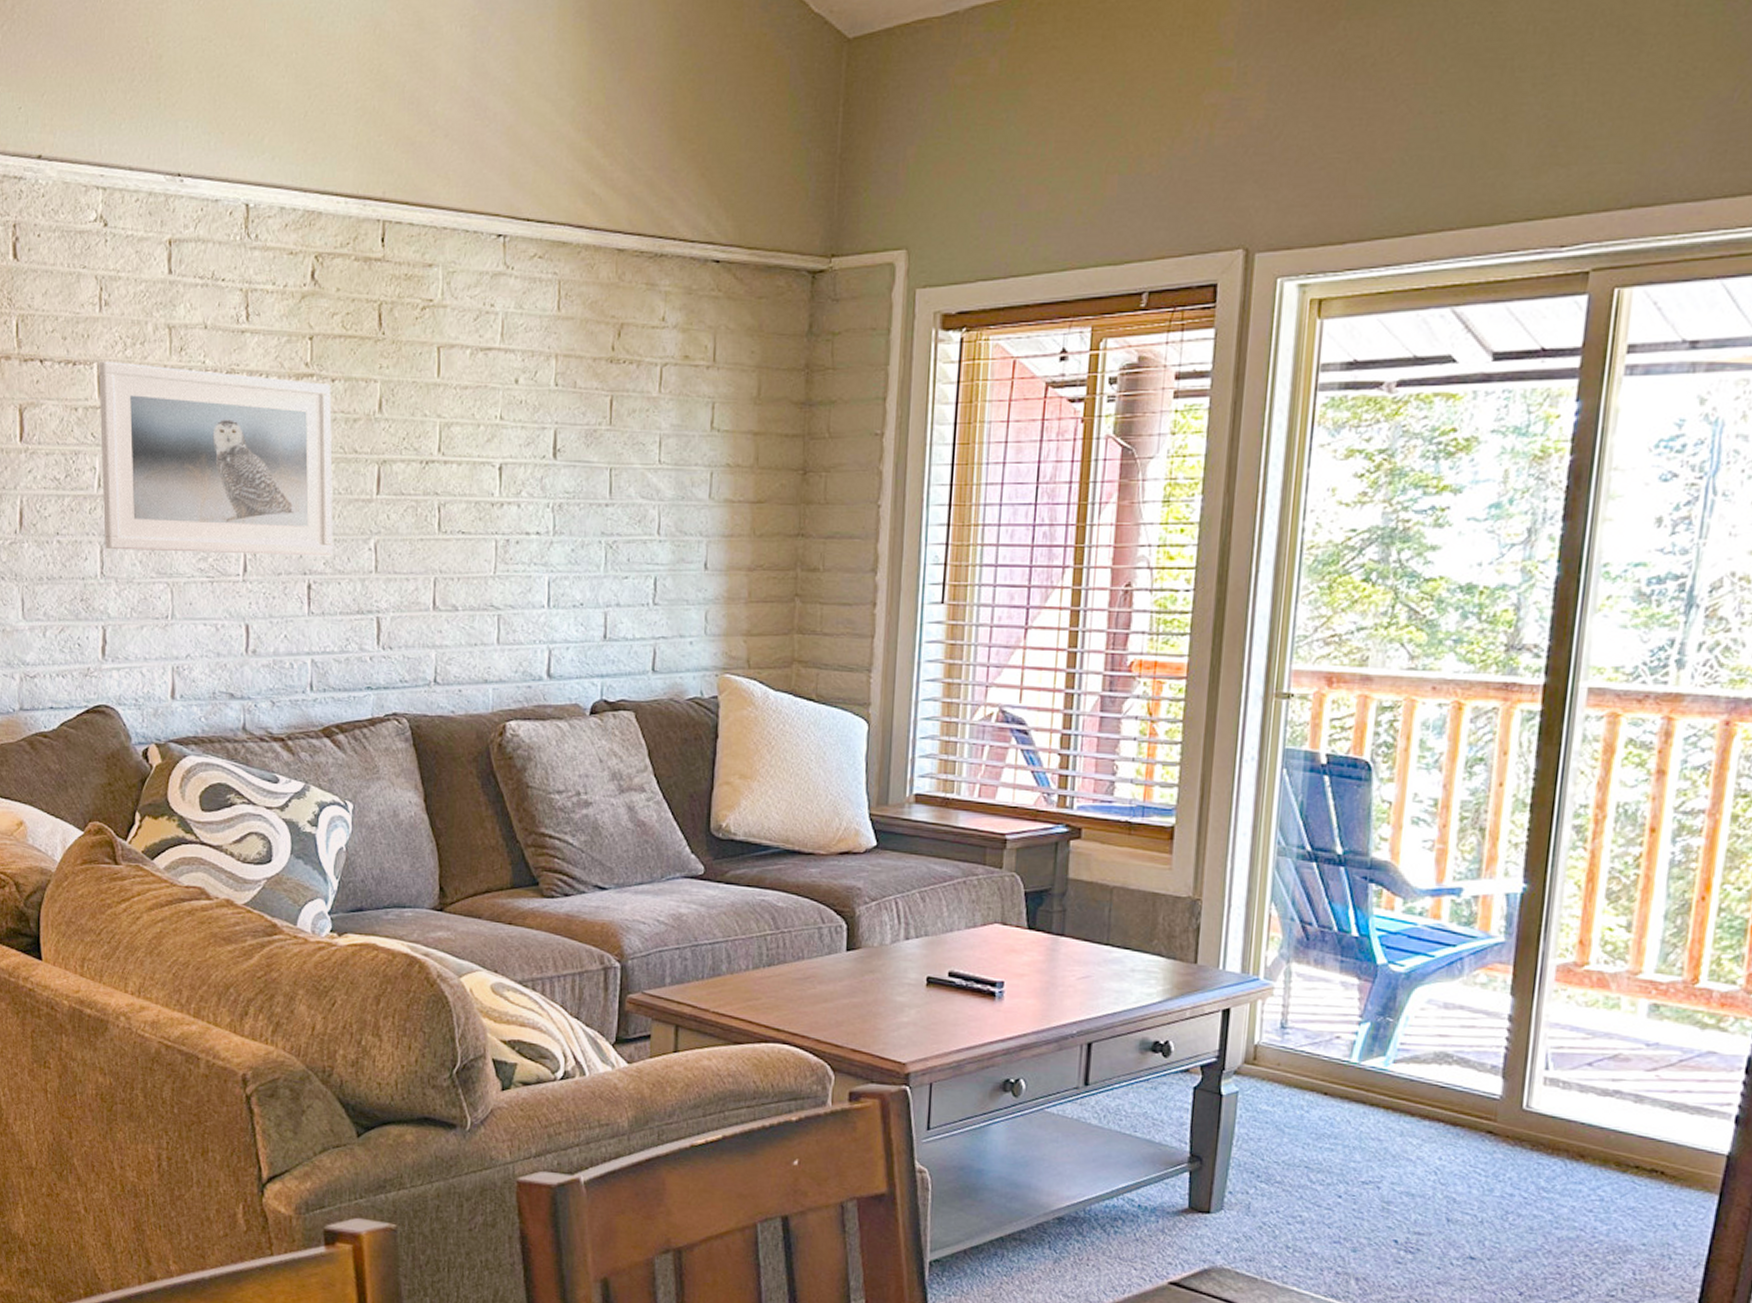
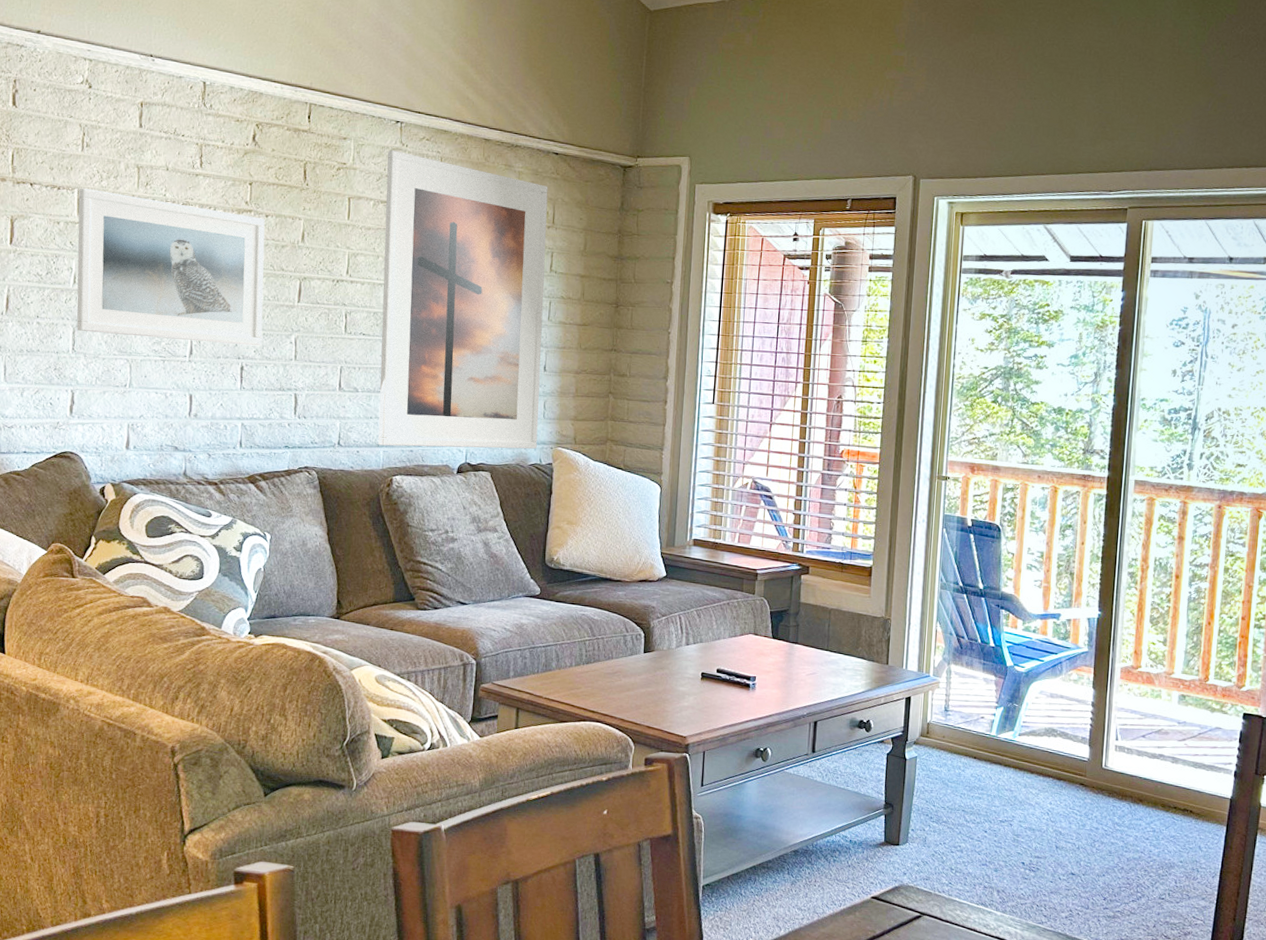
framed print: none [485,276,707,682] -> present [378,150,548,449]

